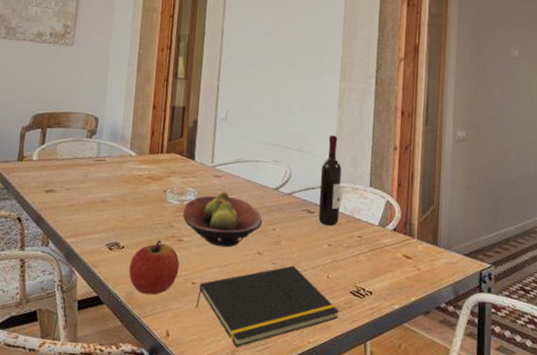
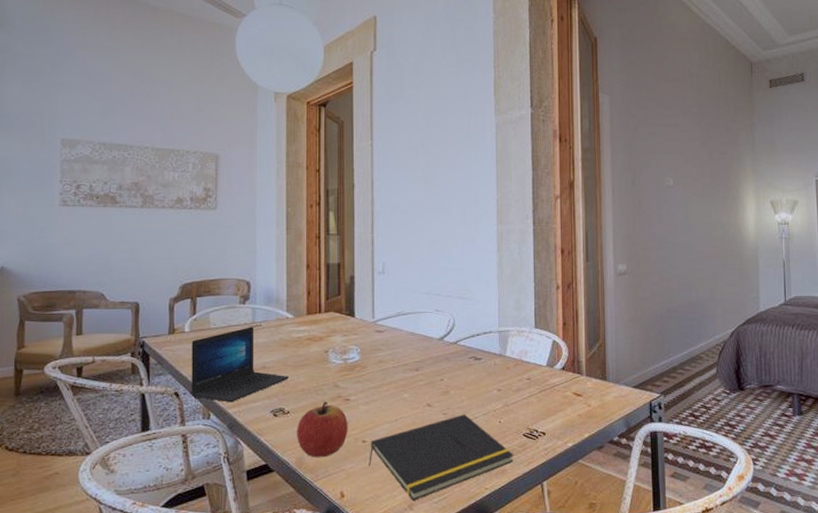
laptop: none [33,160,126,233] -> present [191,327,289,403]
fruit bowl: present [183,191,263,248] -> none [348,346,430,403]
wine bottle: present [319,135,342,226] -> none [484,279,506,370]

